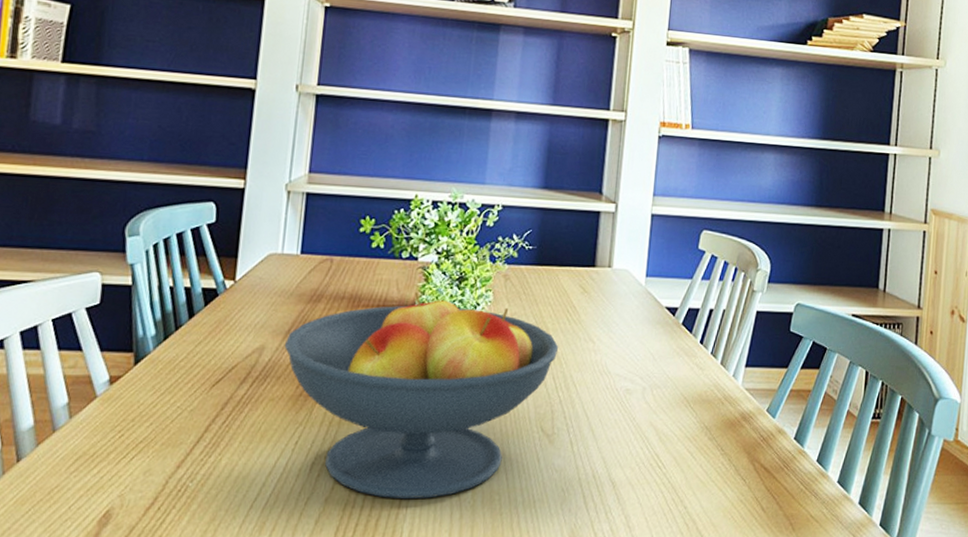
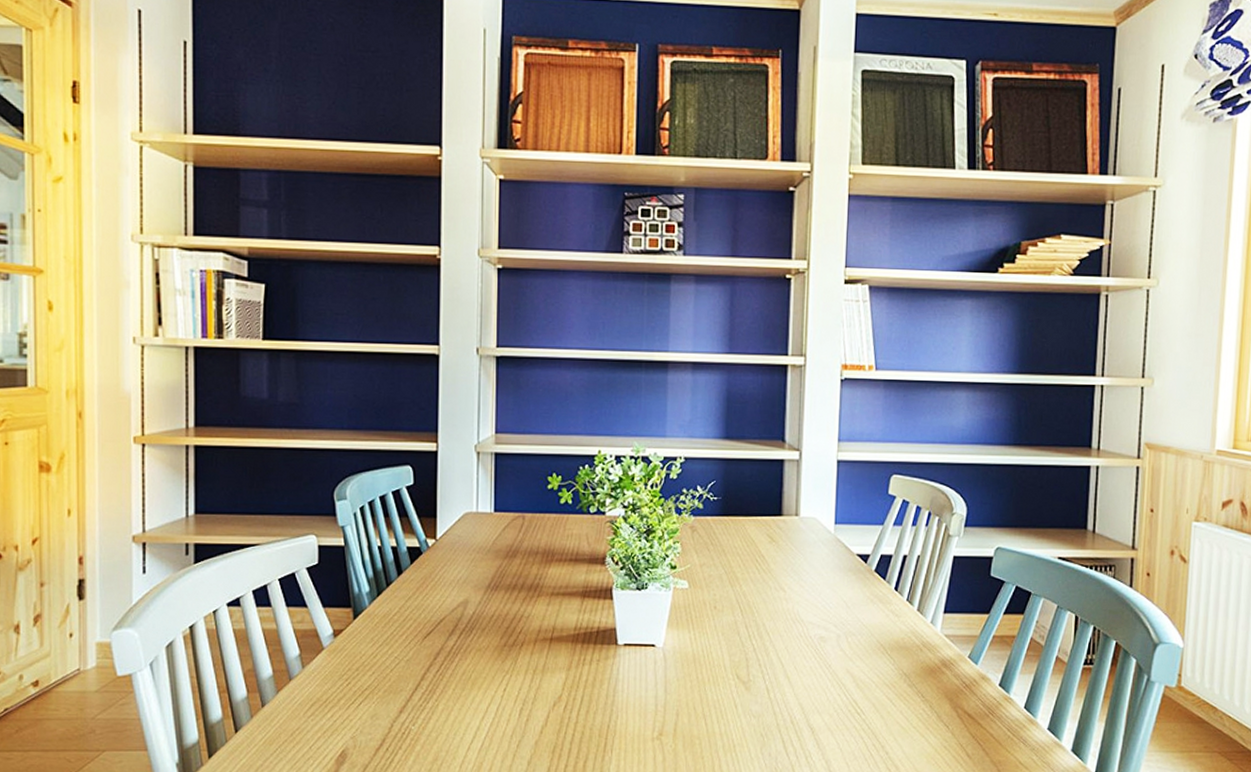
fruit bowl: present [284,292,559,500] -> none [486,546,750,743]

